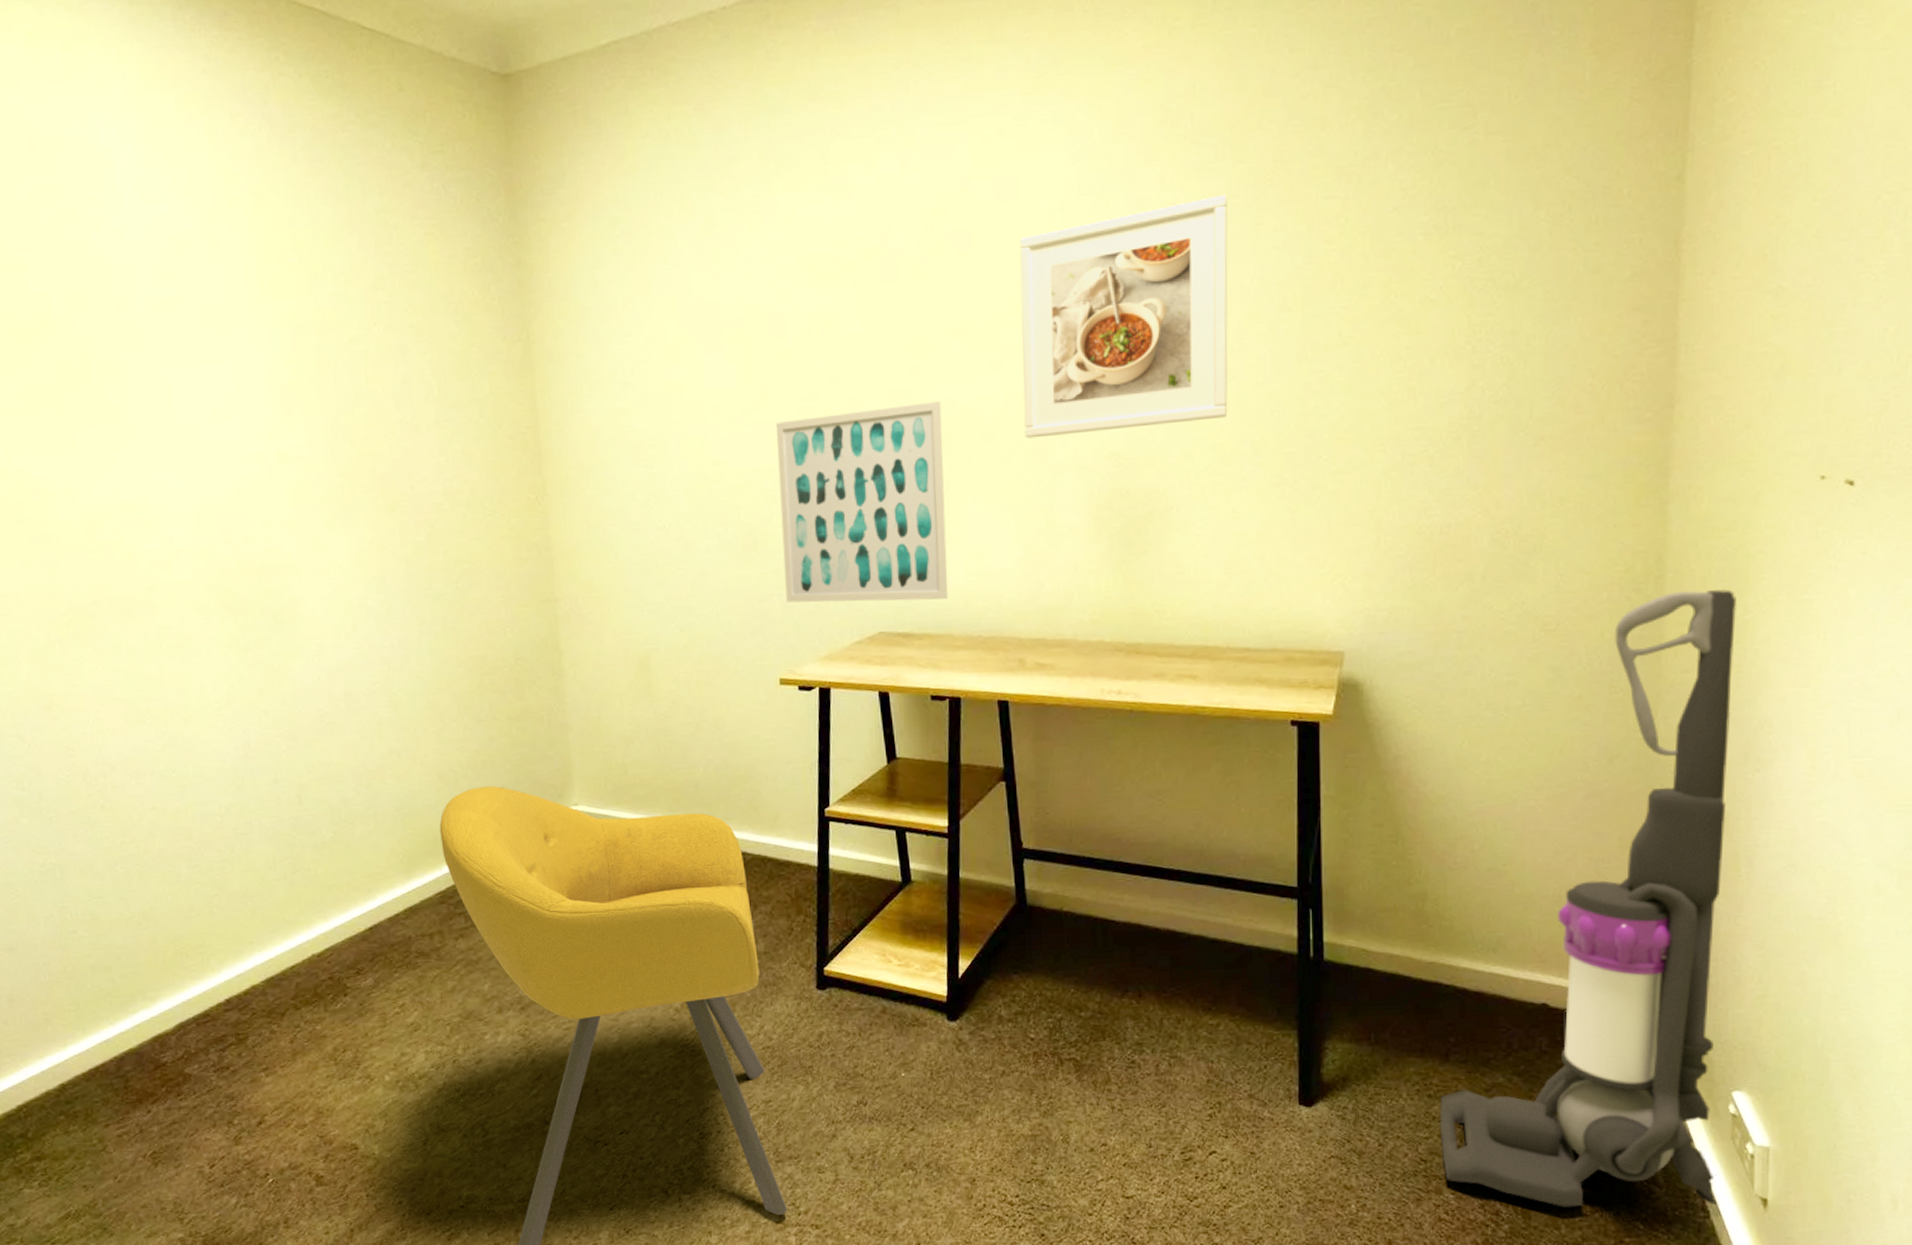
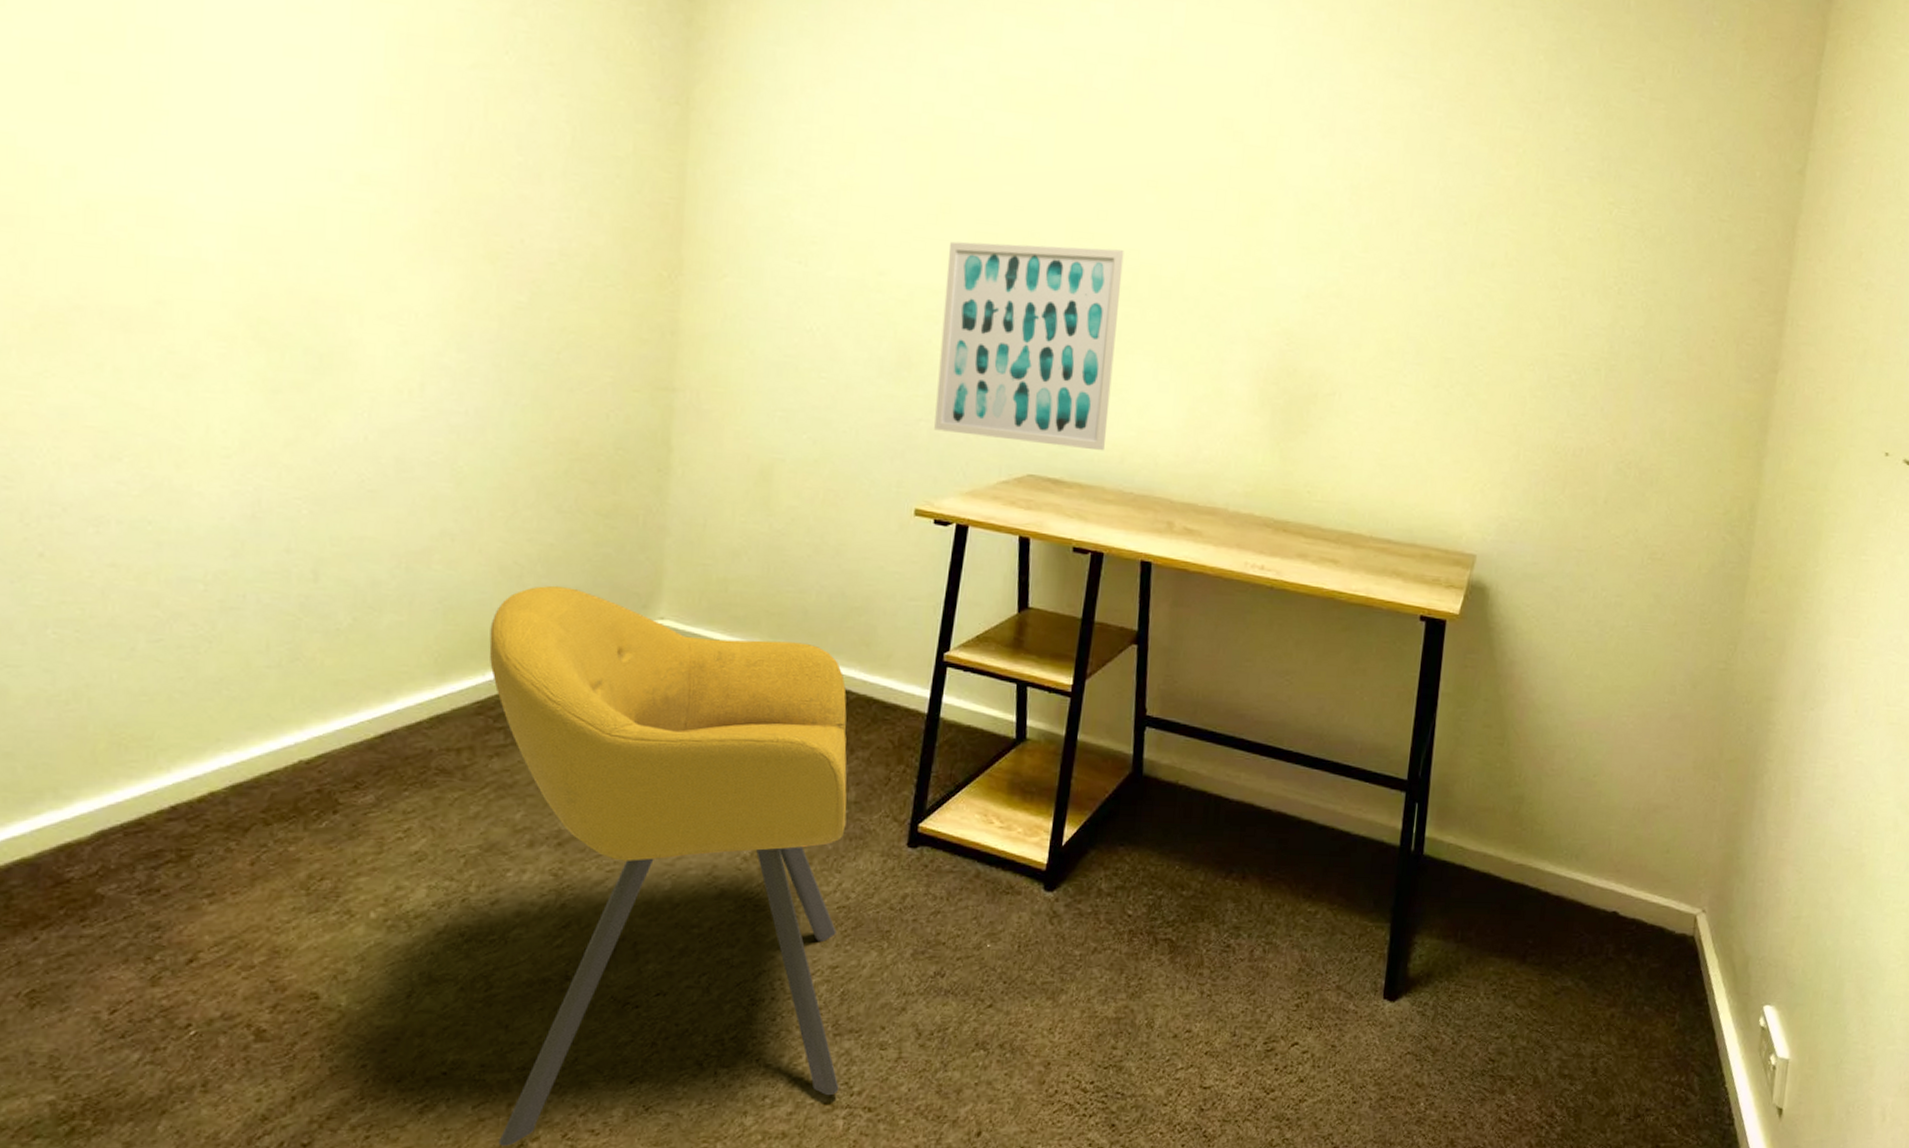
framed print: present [1019,194,1228,439] -> none [1203,104,1422,315]
vacuum cleaner: present [1439,589,1738,1207] -> none [1509,538,1811,1114]

